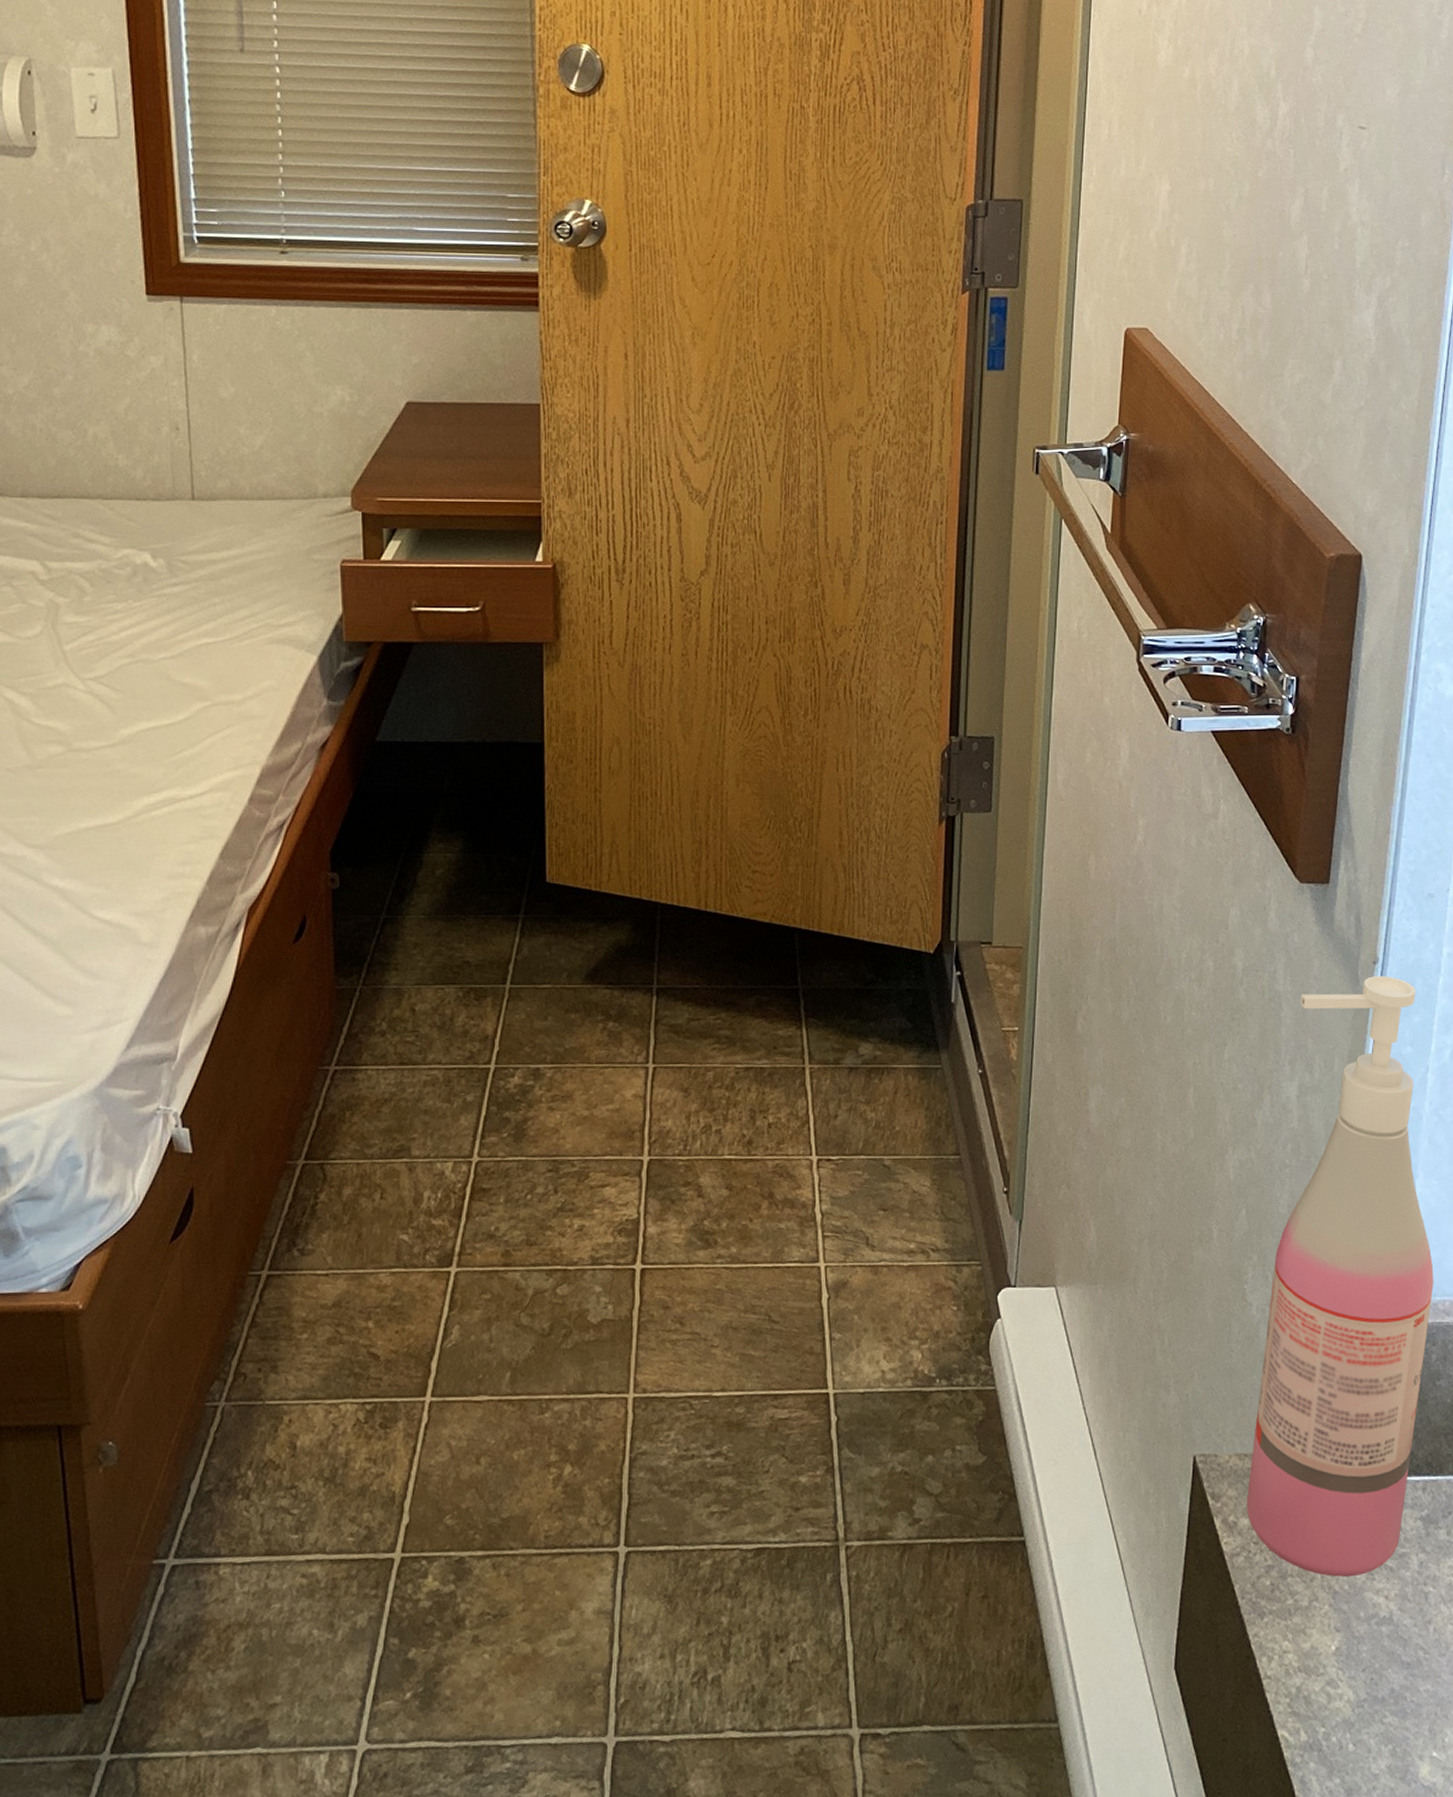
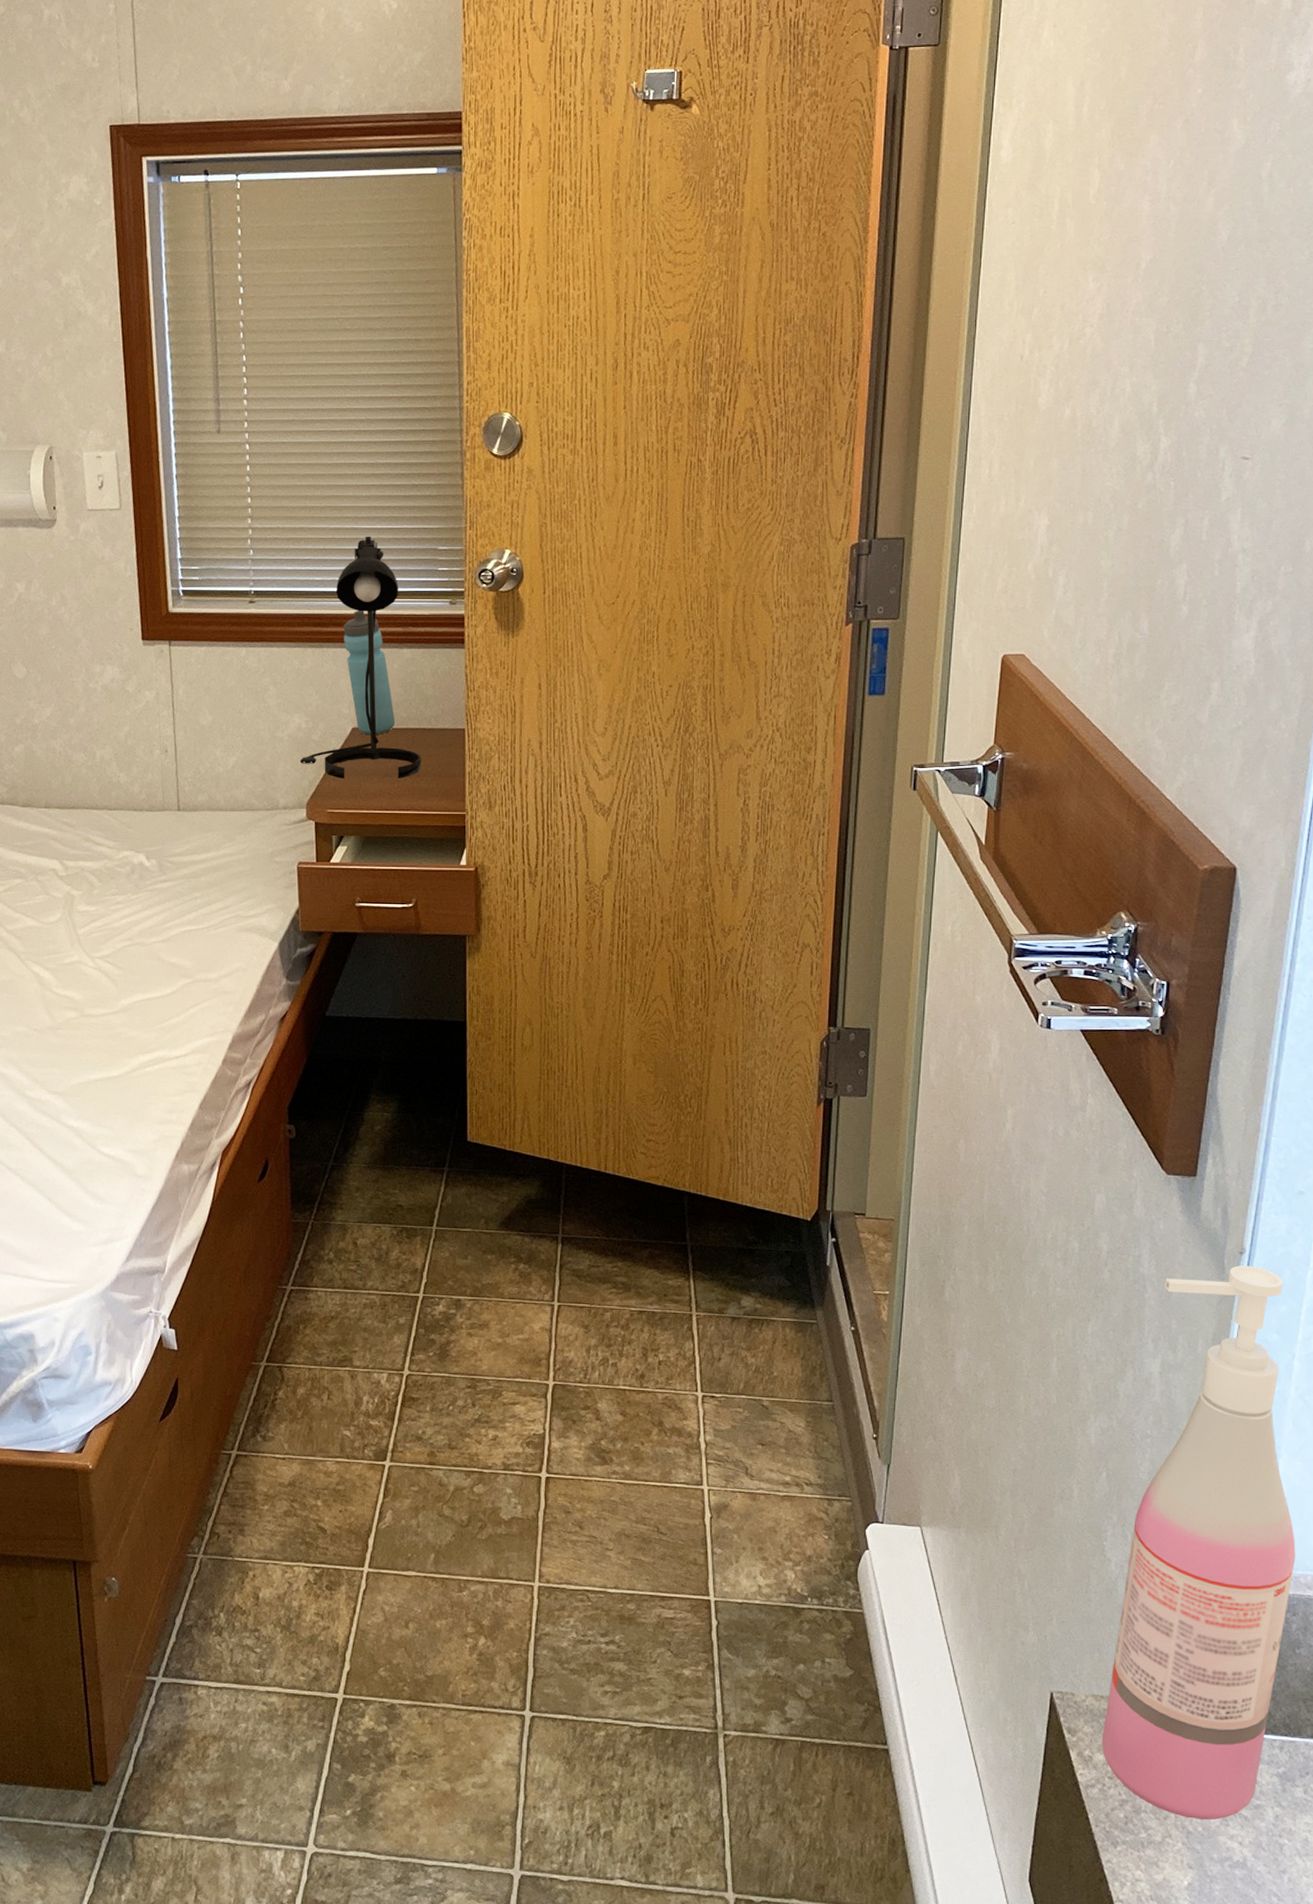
desk lamp: none [342,179,489,462] -> present [299,536,421,779]
water bottle: none [395,265,458,411] -> present [343,610,396,735]

